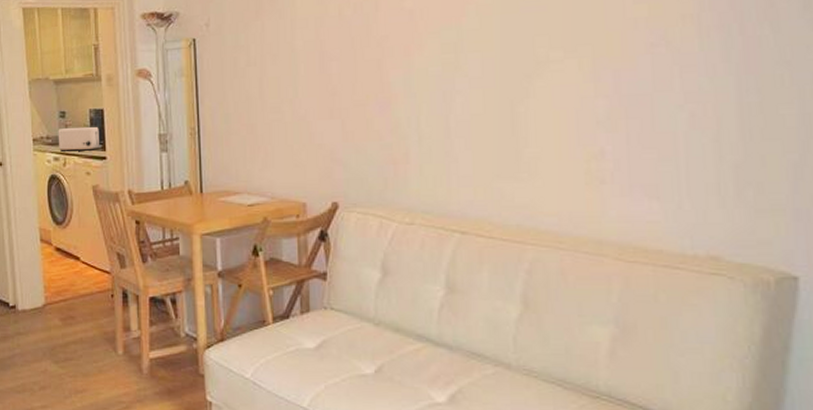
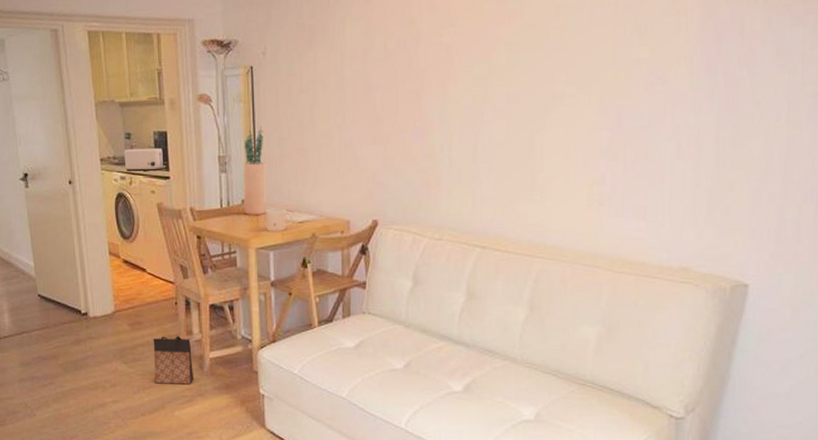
bag: none [86,332,131,389] -> present [153,336,193,385]
vase: none [185,101,211,199] -> present [243,126,266,216]
mug: none [210,189,242,217] -> present [265,208,293,233]

